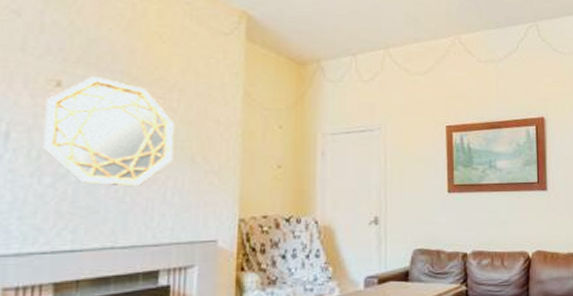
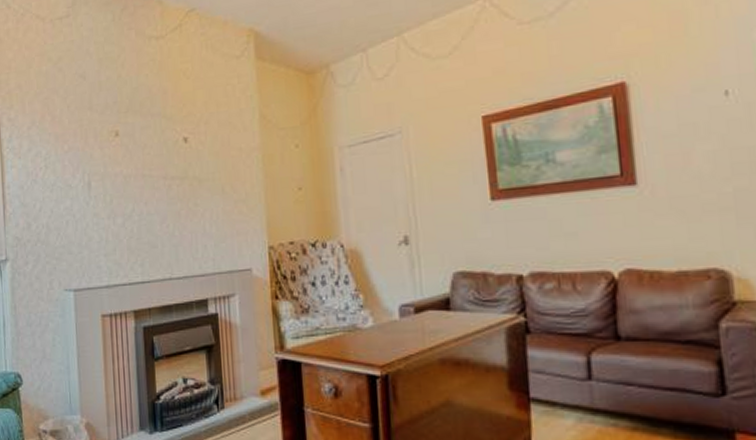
home mirror: present [43,77,176,187] -> none [110,122,208,222]

